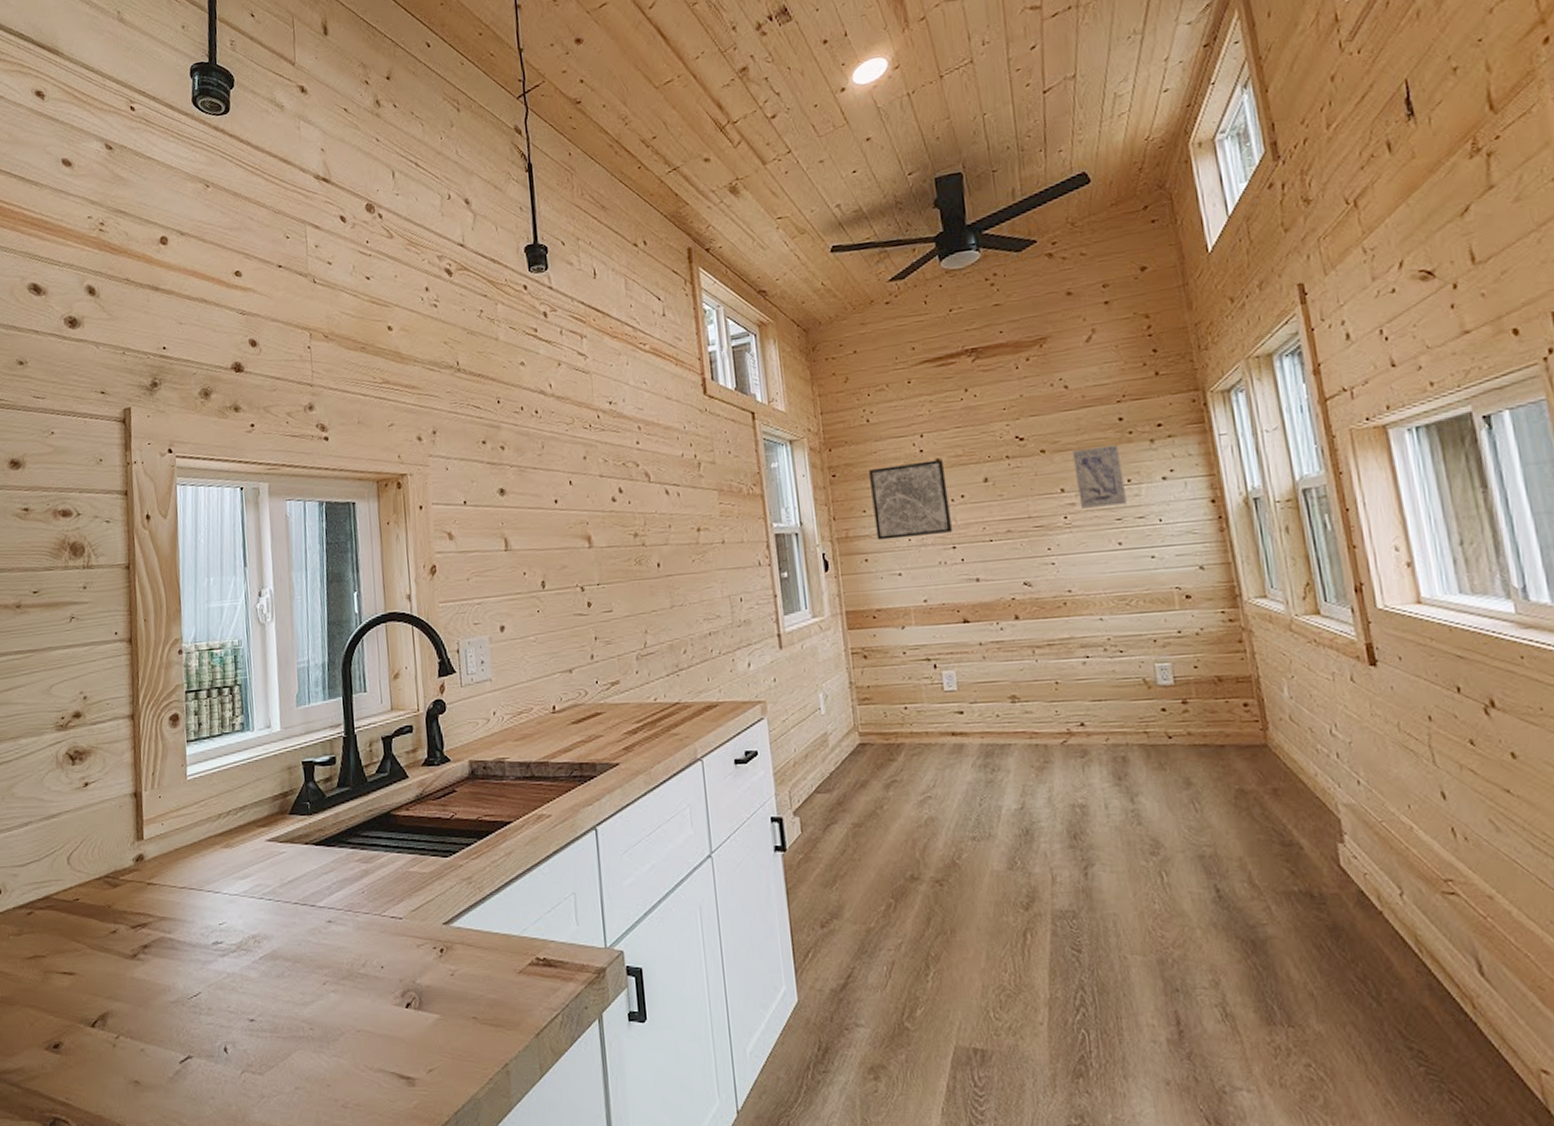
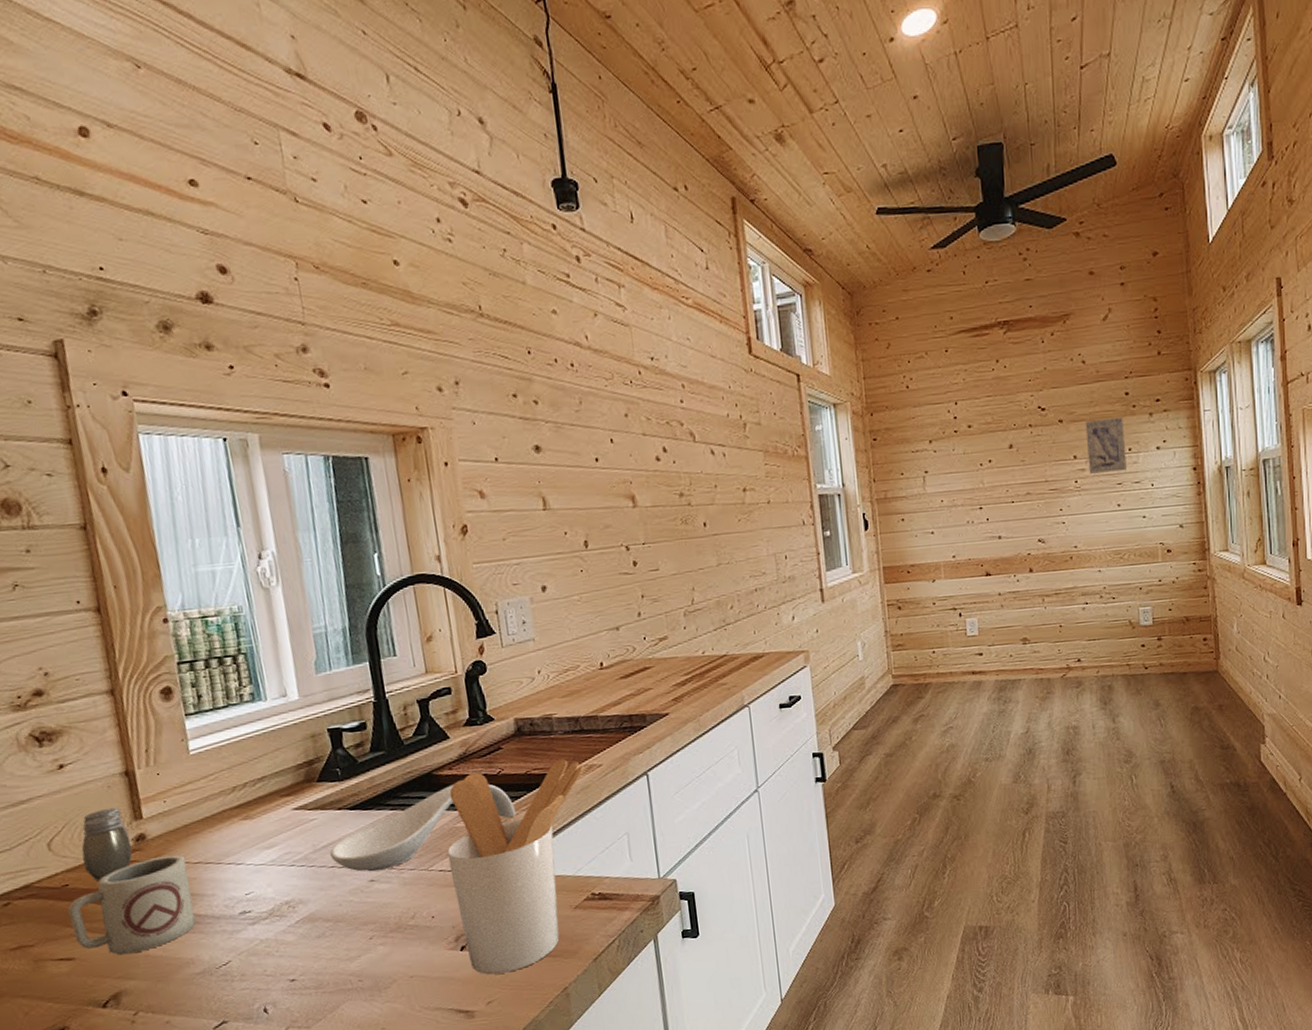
cup: none [76,878,176,975] -> present [68,855,196,955]
salt and pepper shaker: none [92,827,132,897] -> present [81,807,133,880]
spoon rest: none [295,826,466,912] -> present [330,784,517,872]
utensil holder: none [399,806,533,1039] -> present [447,759,584,975]
wall art: present [868,459,953,540] -> none [906,426,981,501]

